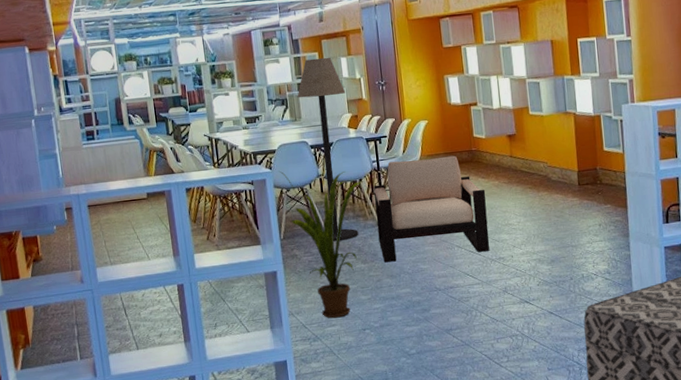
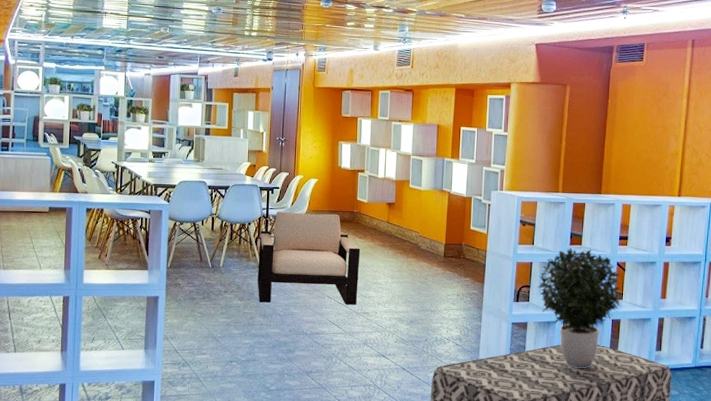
house plant: present [279,170,364,319] -> none [175,204,252,348]
floor lamp: present [297,57,359,242] -> none [203,108,248,277]

